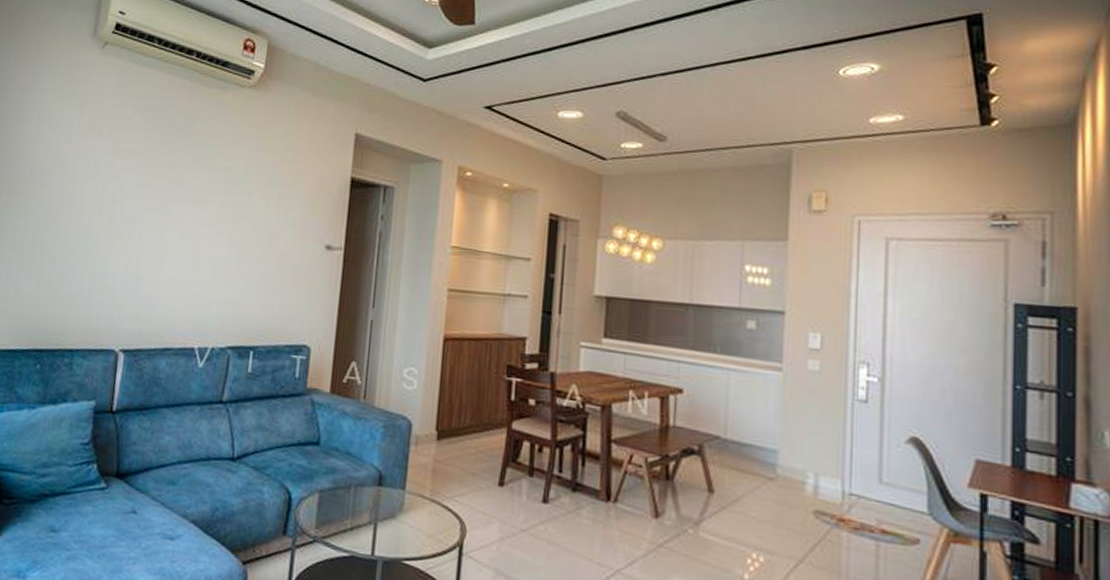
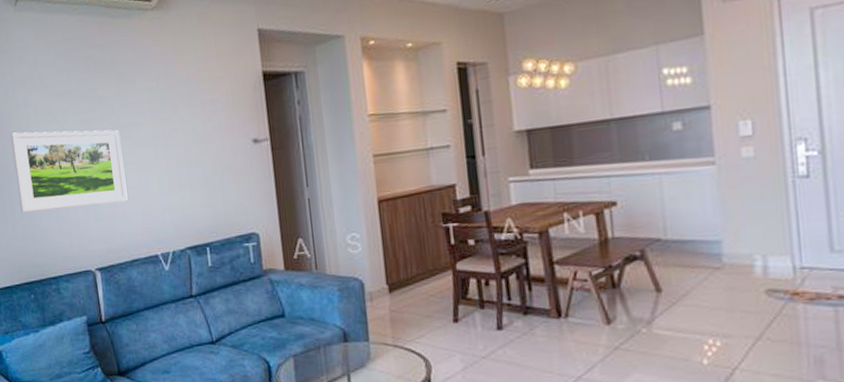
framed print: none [51,180,183,282] -> present [10,130,128,213]

